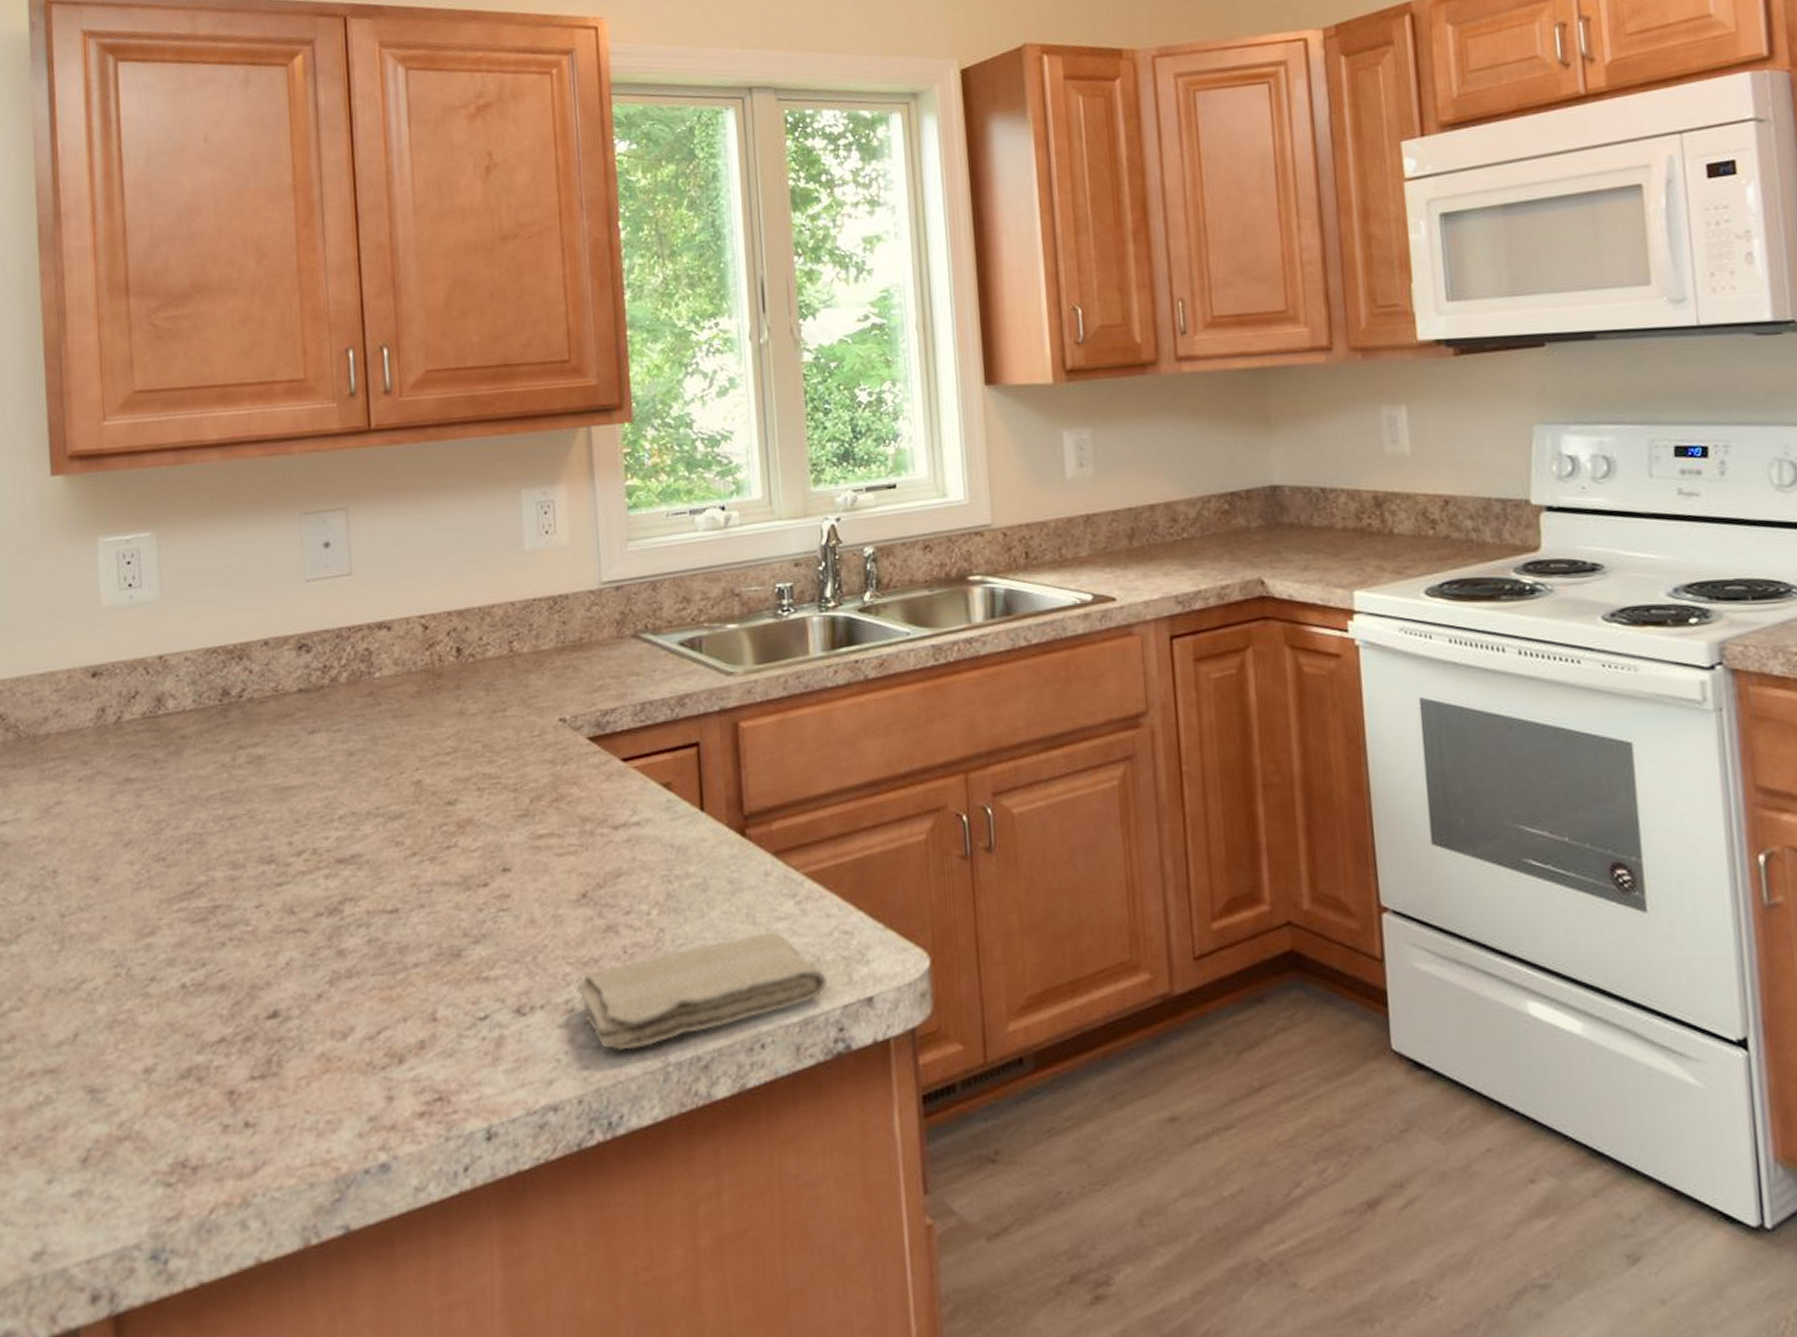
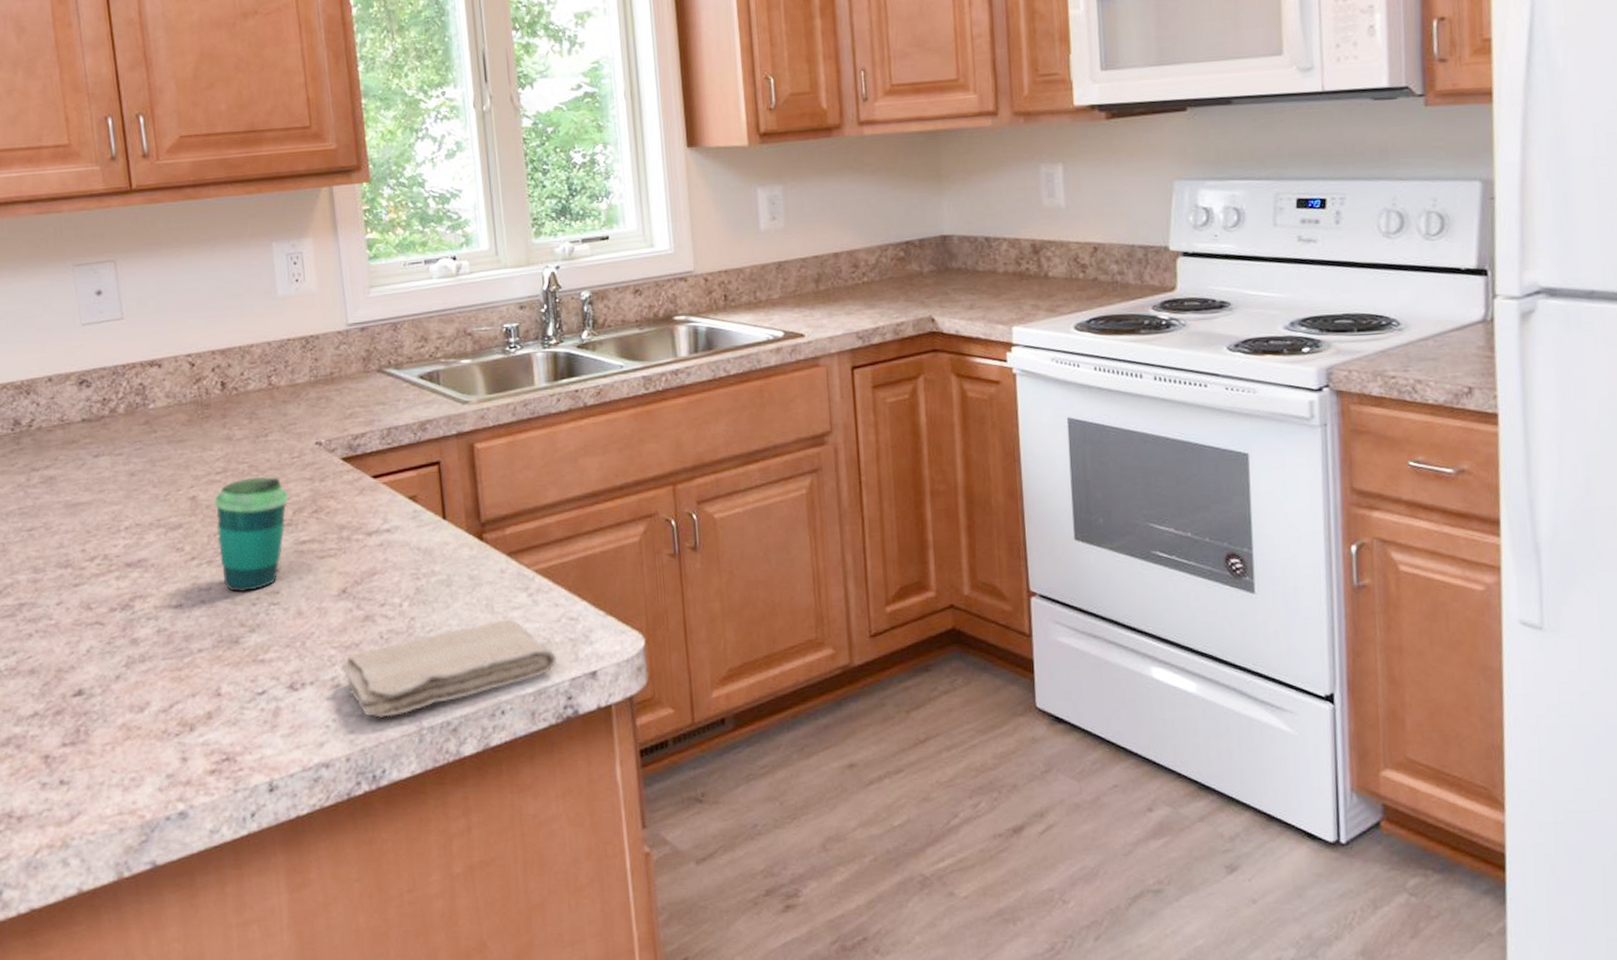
cup: none [441,758,525,896] -> present [214,477,288,593]

